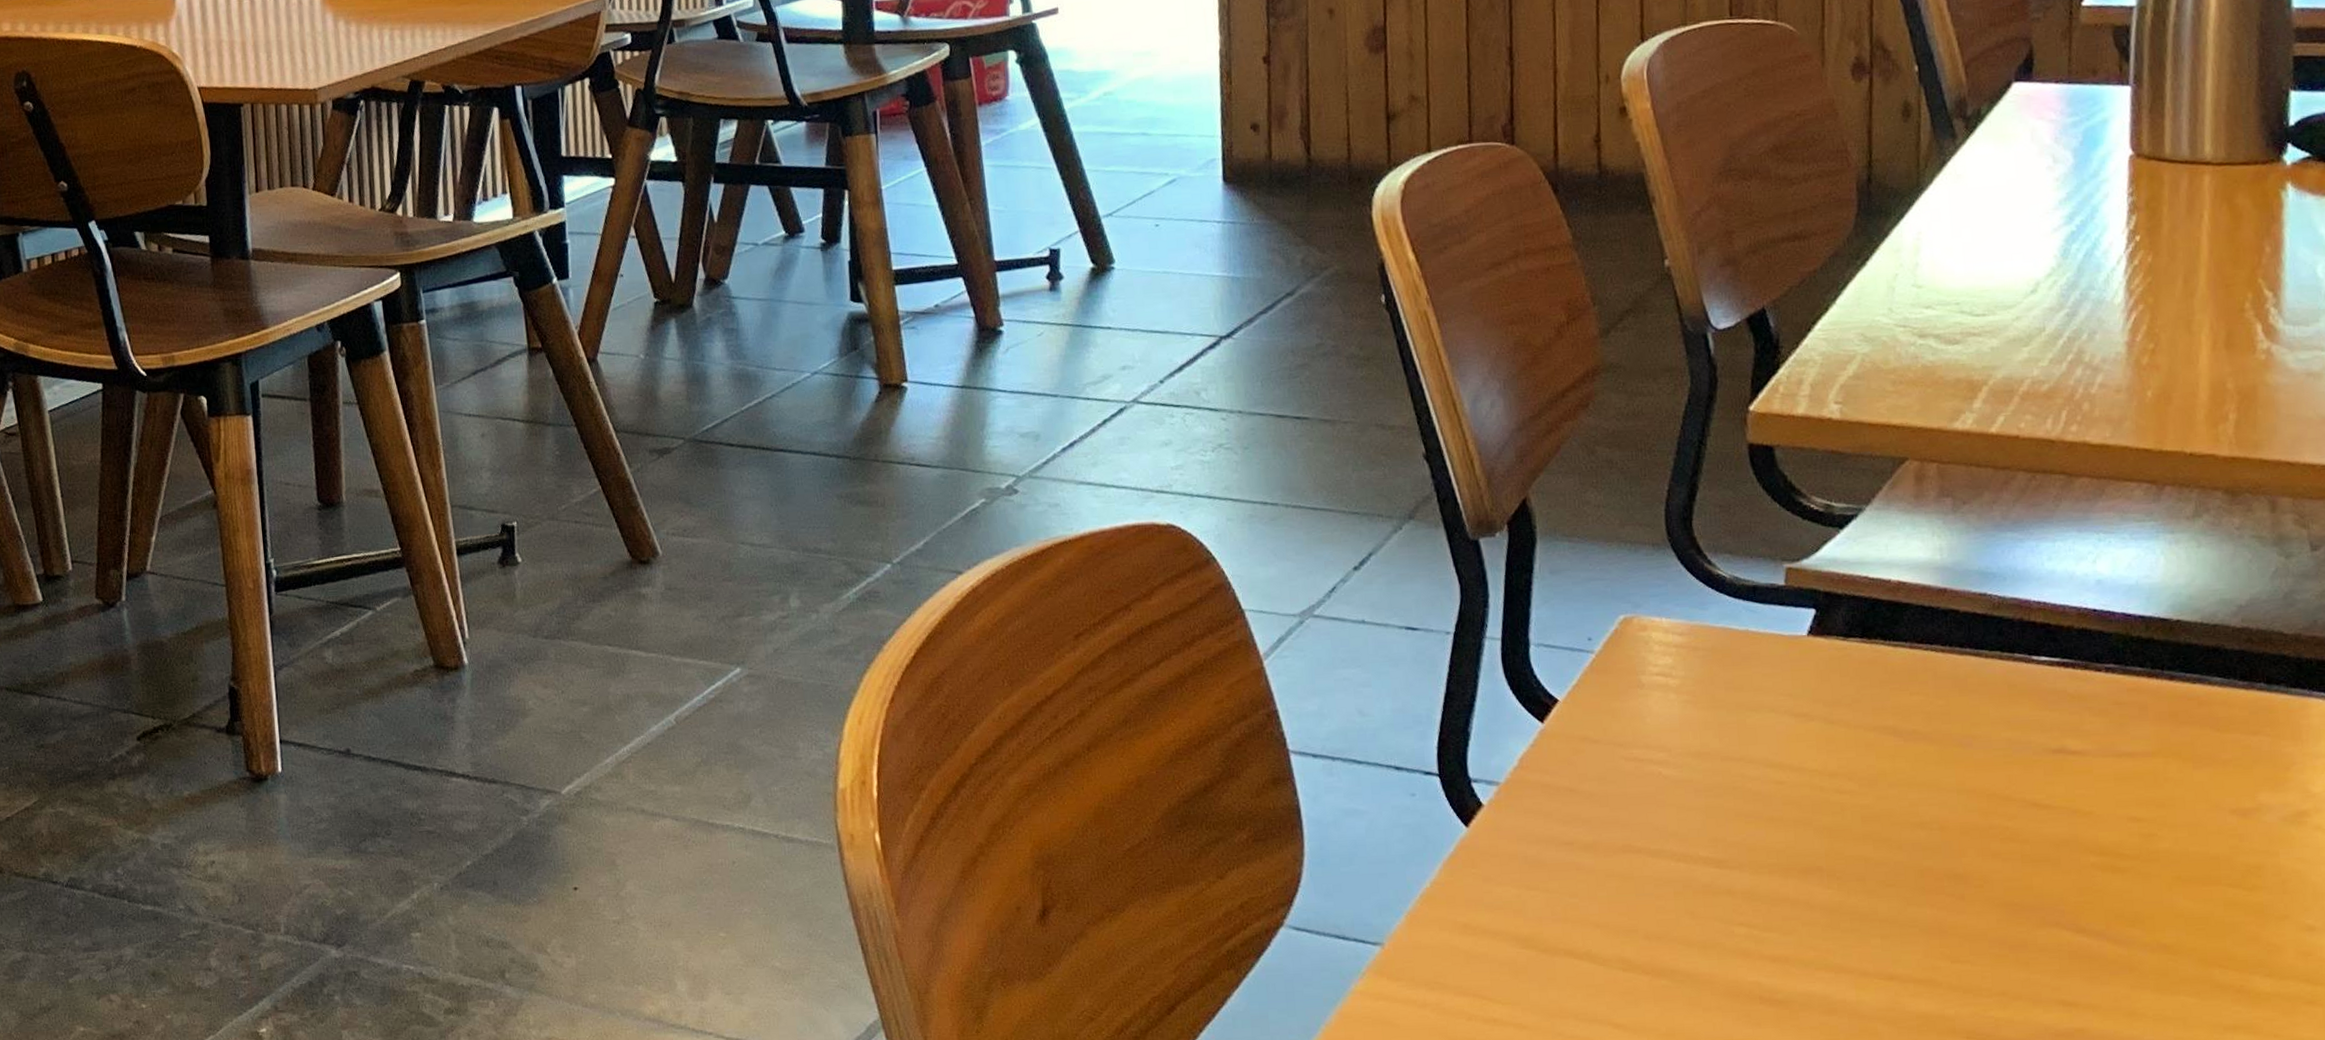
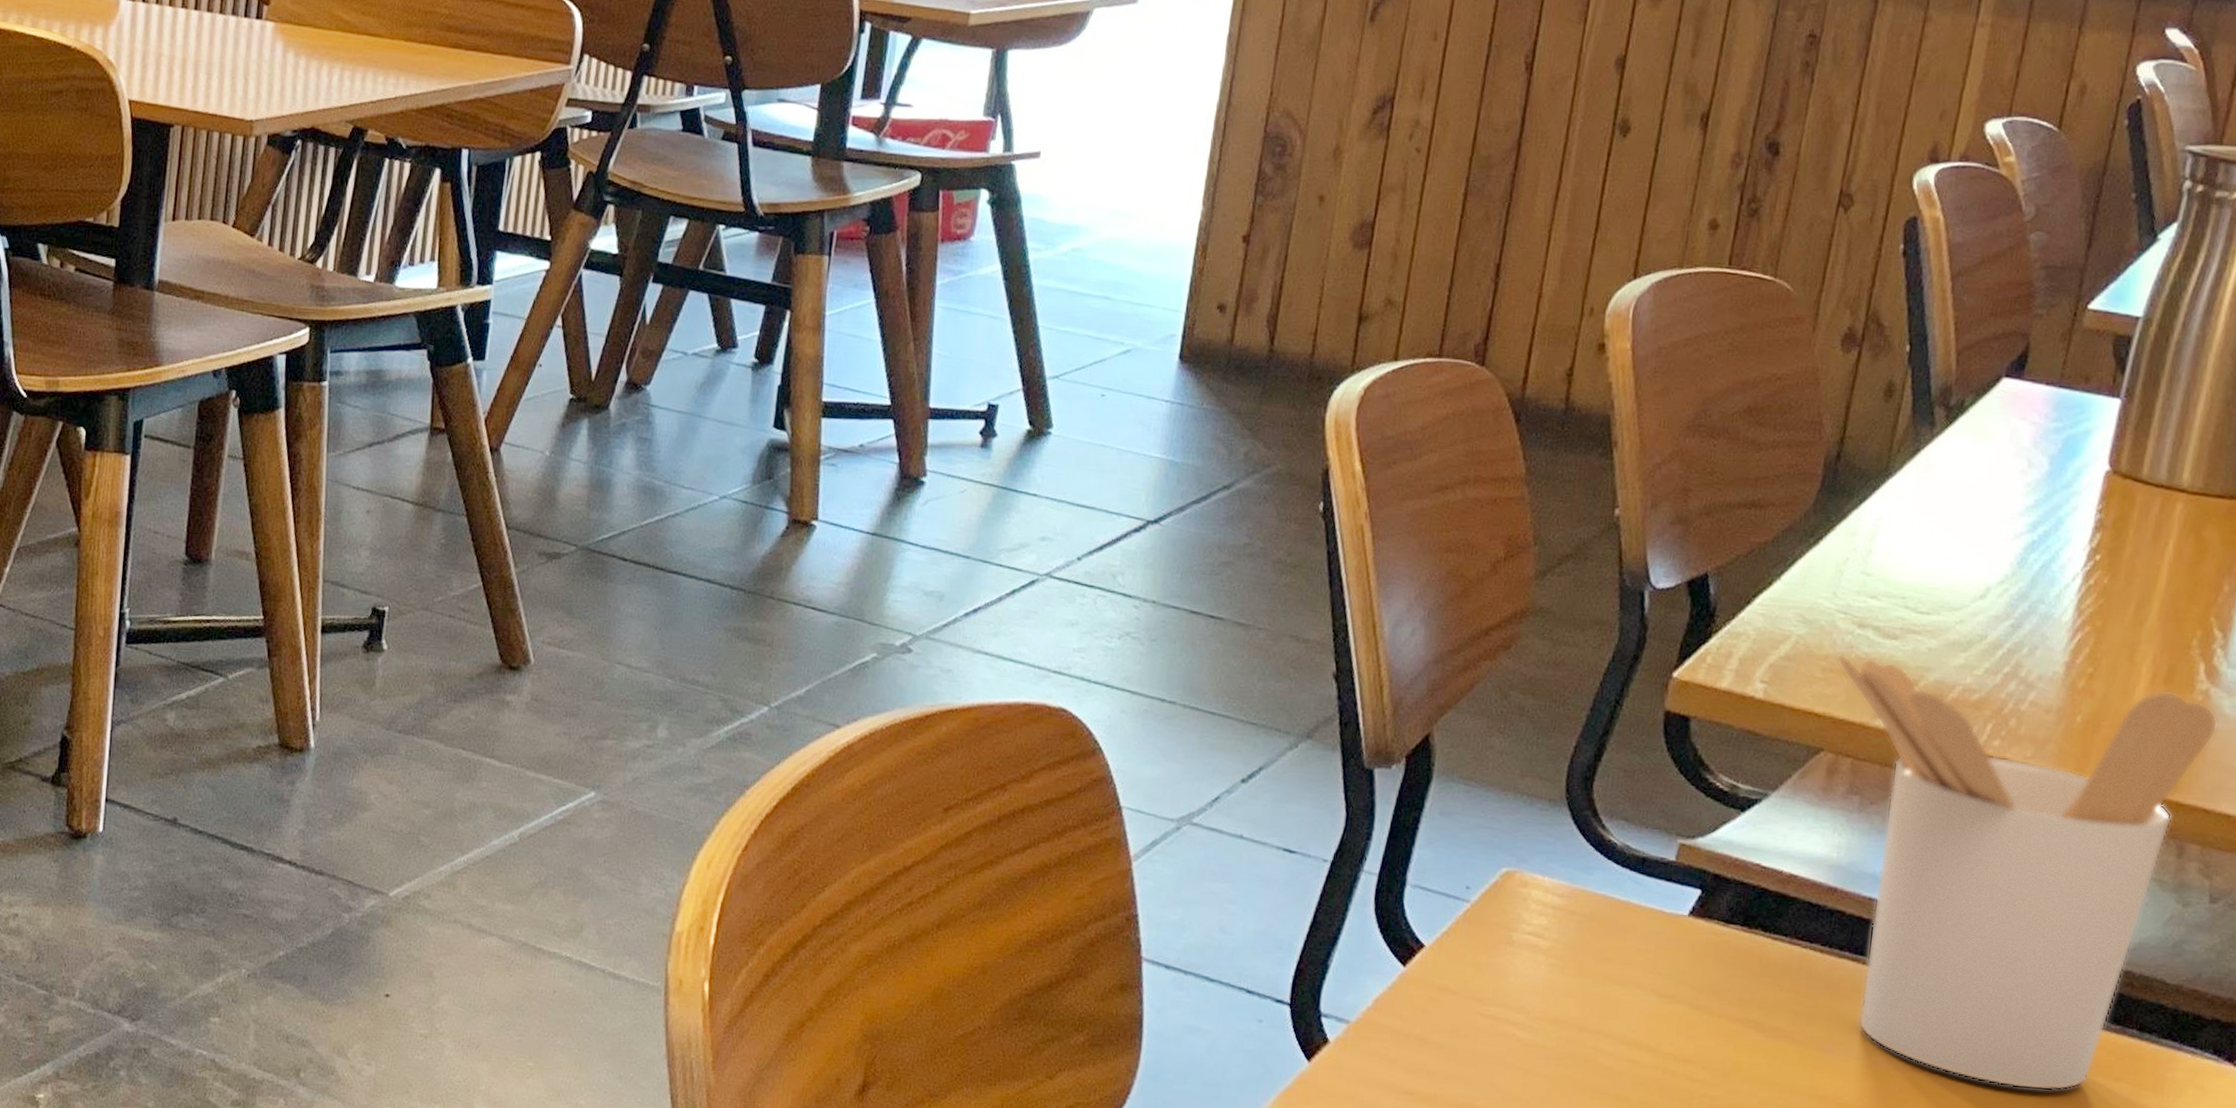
utensil holder: none [1903,354,2286,756] -> present [1836,654,2218,1091]

